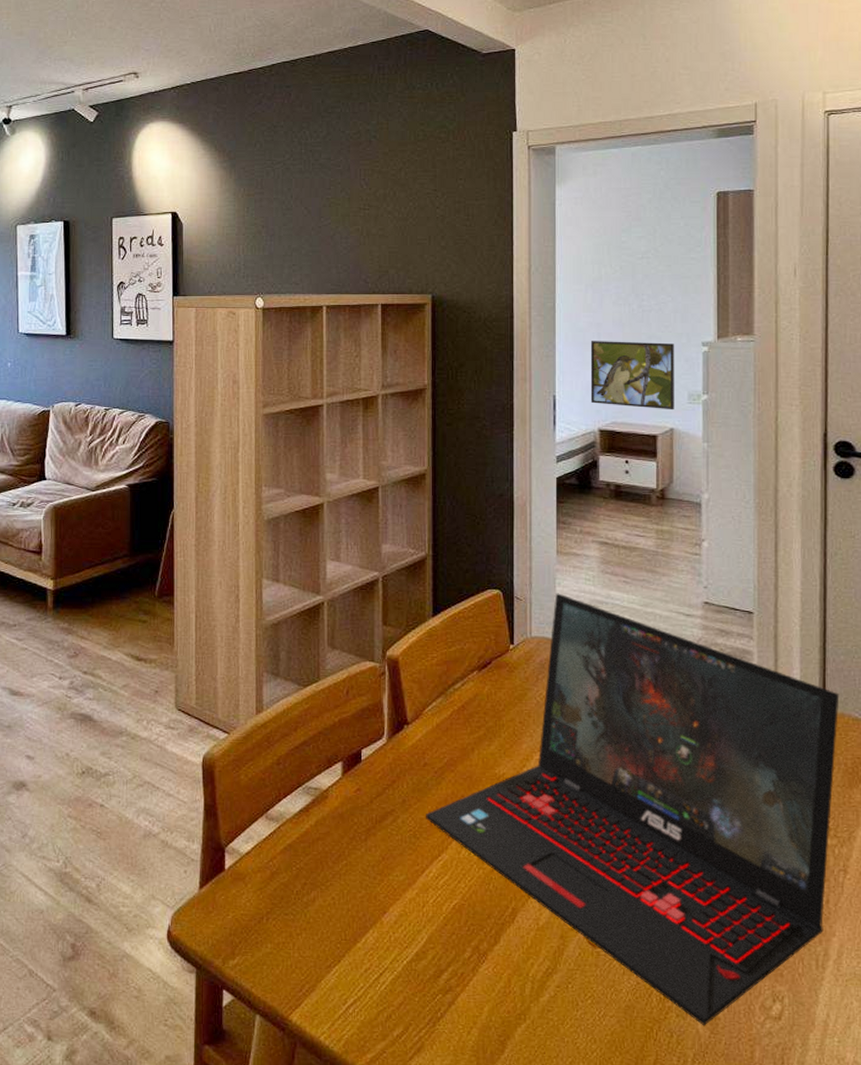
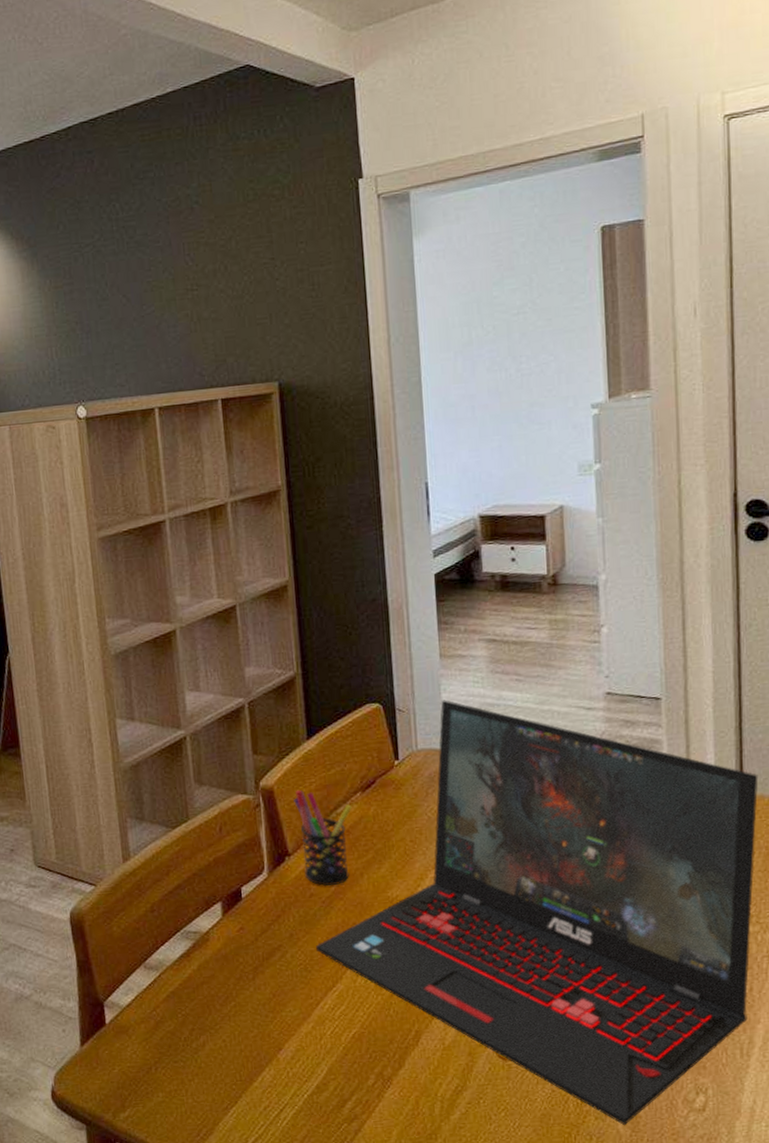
pen holder: none [416,662,469,757] -> present [294,789,352,886]
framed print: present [590,341,674,410] -> none [463,409,563,487]

